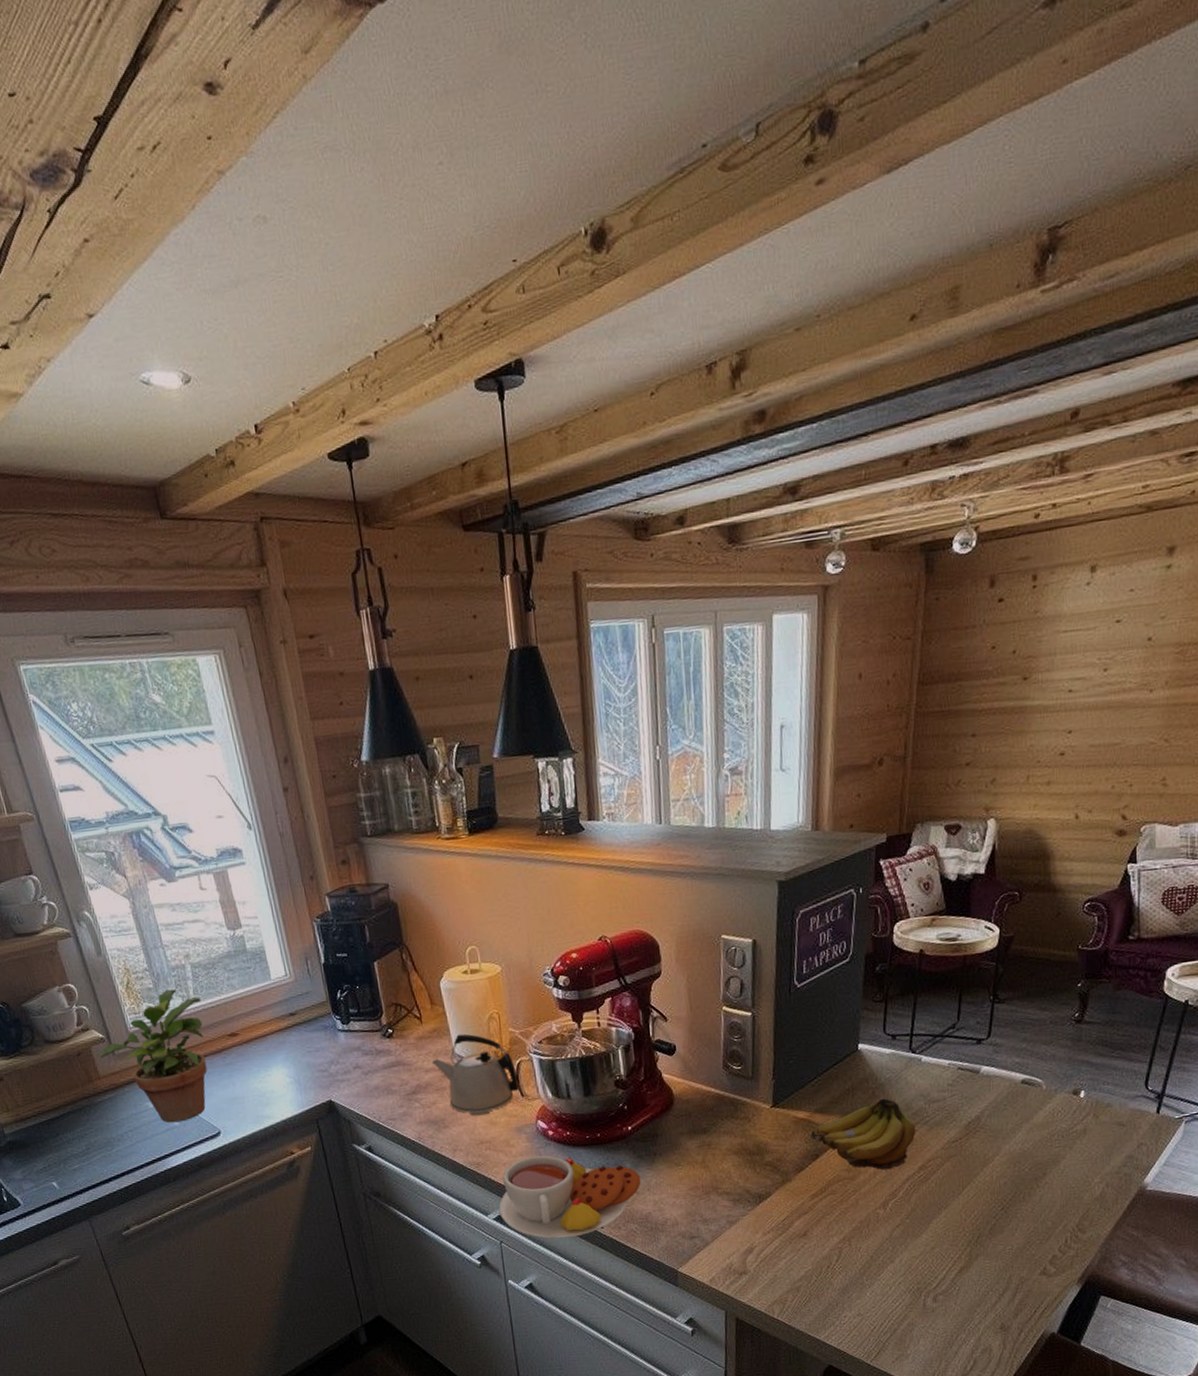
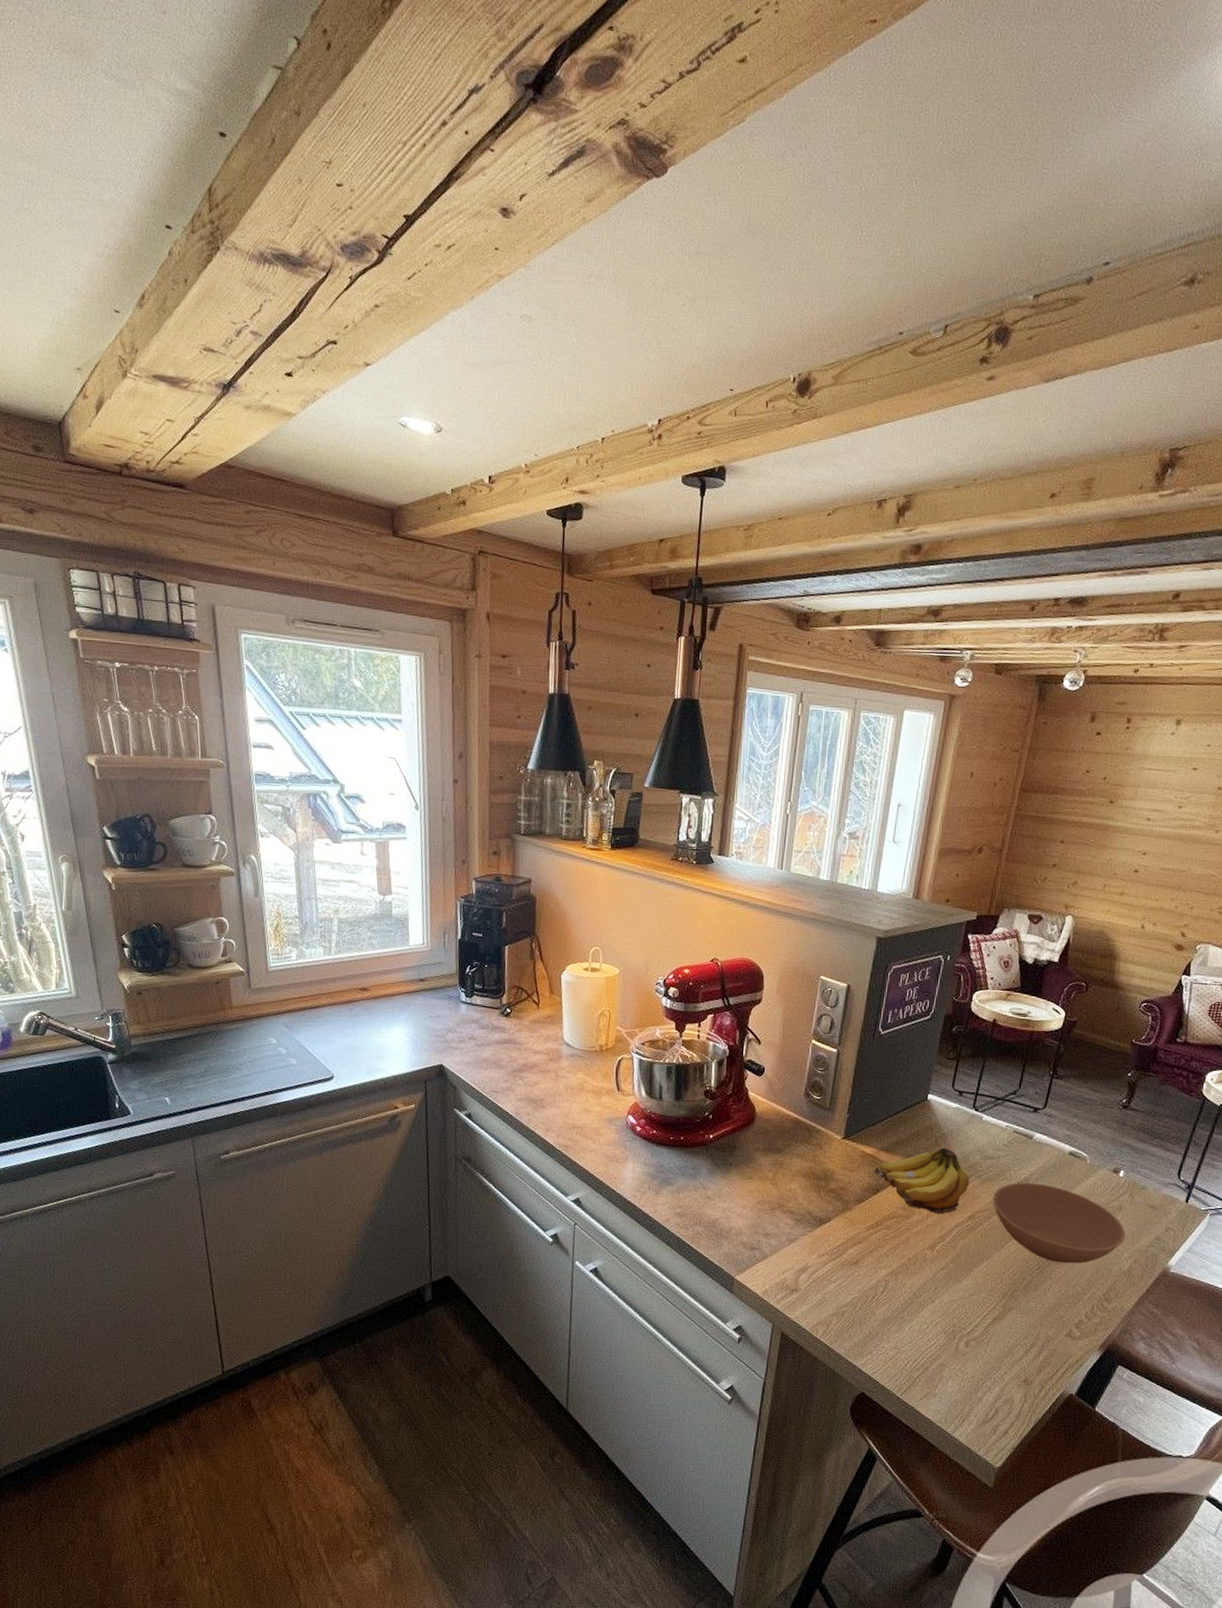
potted plant: present [99,989,208,1123] -> none [236,938,341,1061]
kettle: present [432,1034,520,1116] -> none [542,1024,618,1102]
tea set: present [498,1155,641,1239] -> none [578,1147,714,1231]
bowl: none [943,1119,1094,1200] -> present [992,1182,1126,1264]

